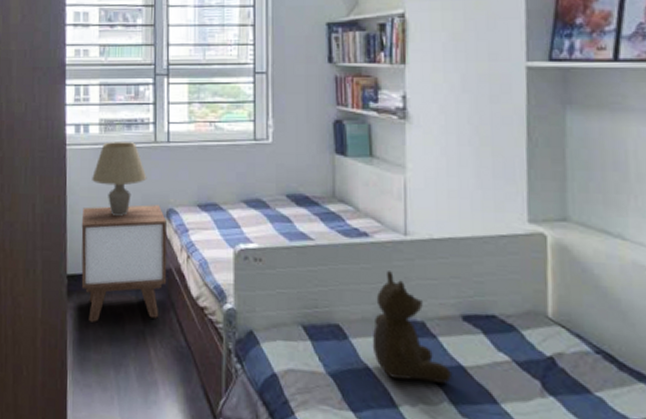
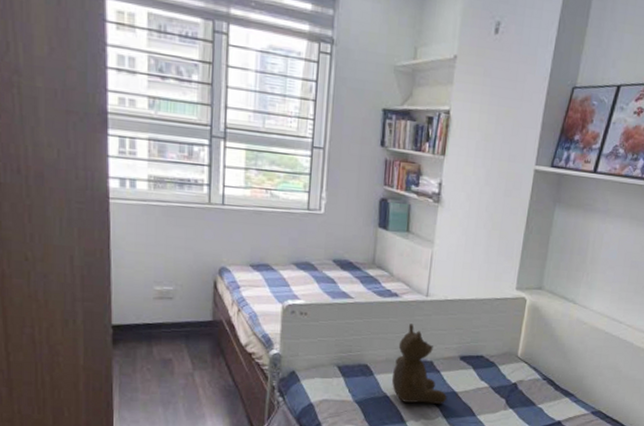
nightstand: present [81,205,167,322] -> none [127,261,219,367]
table lamp: present [92,142,147,216] -> none [139,199,200,272]

